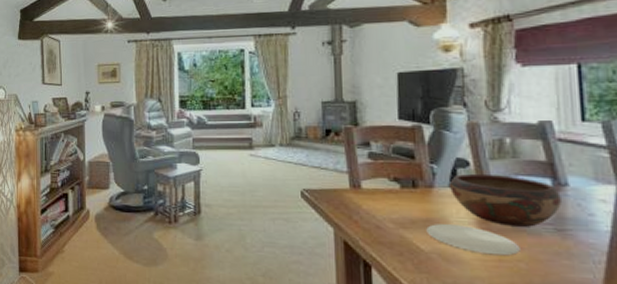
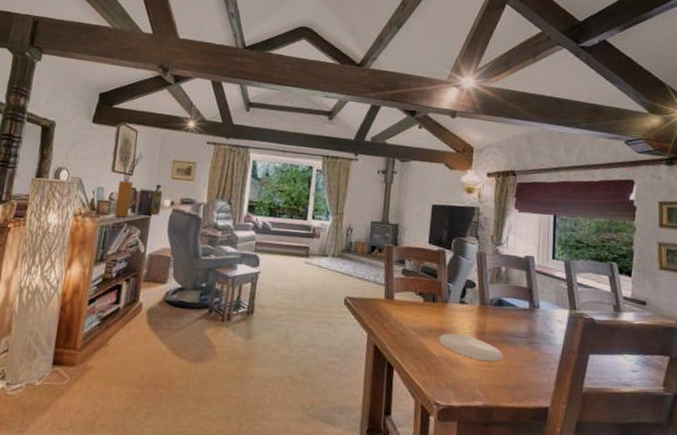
vase: none [49,61,70,128] -> present [114,151,144,218]
books: none [65,97,93,123] -> present [131,189,162,216]
decorative bowl: present [450,173,562,227] -> none [460,293,534,339]

